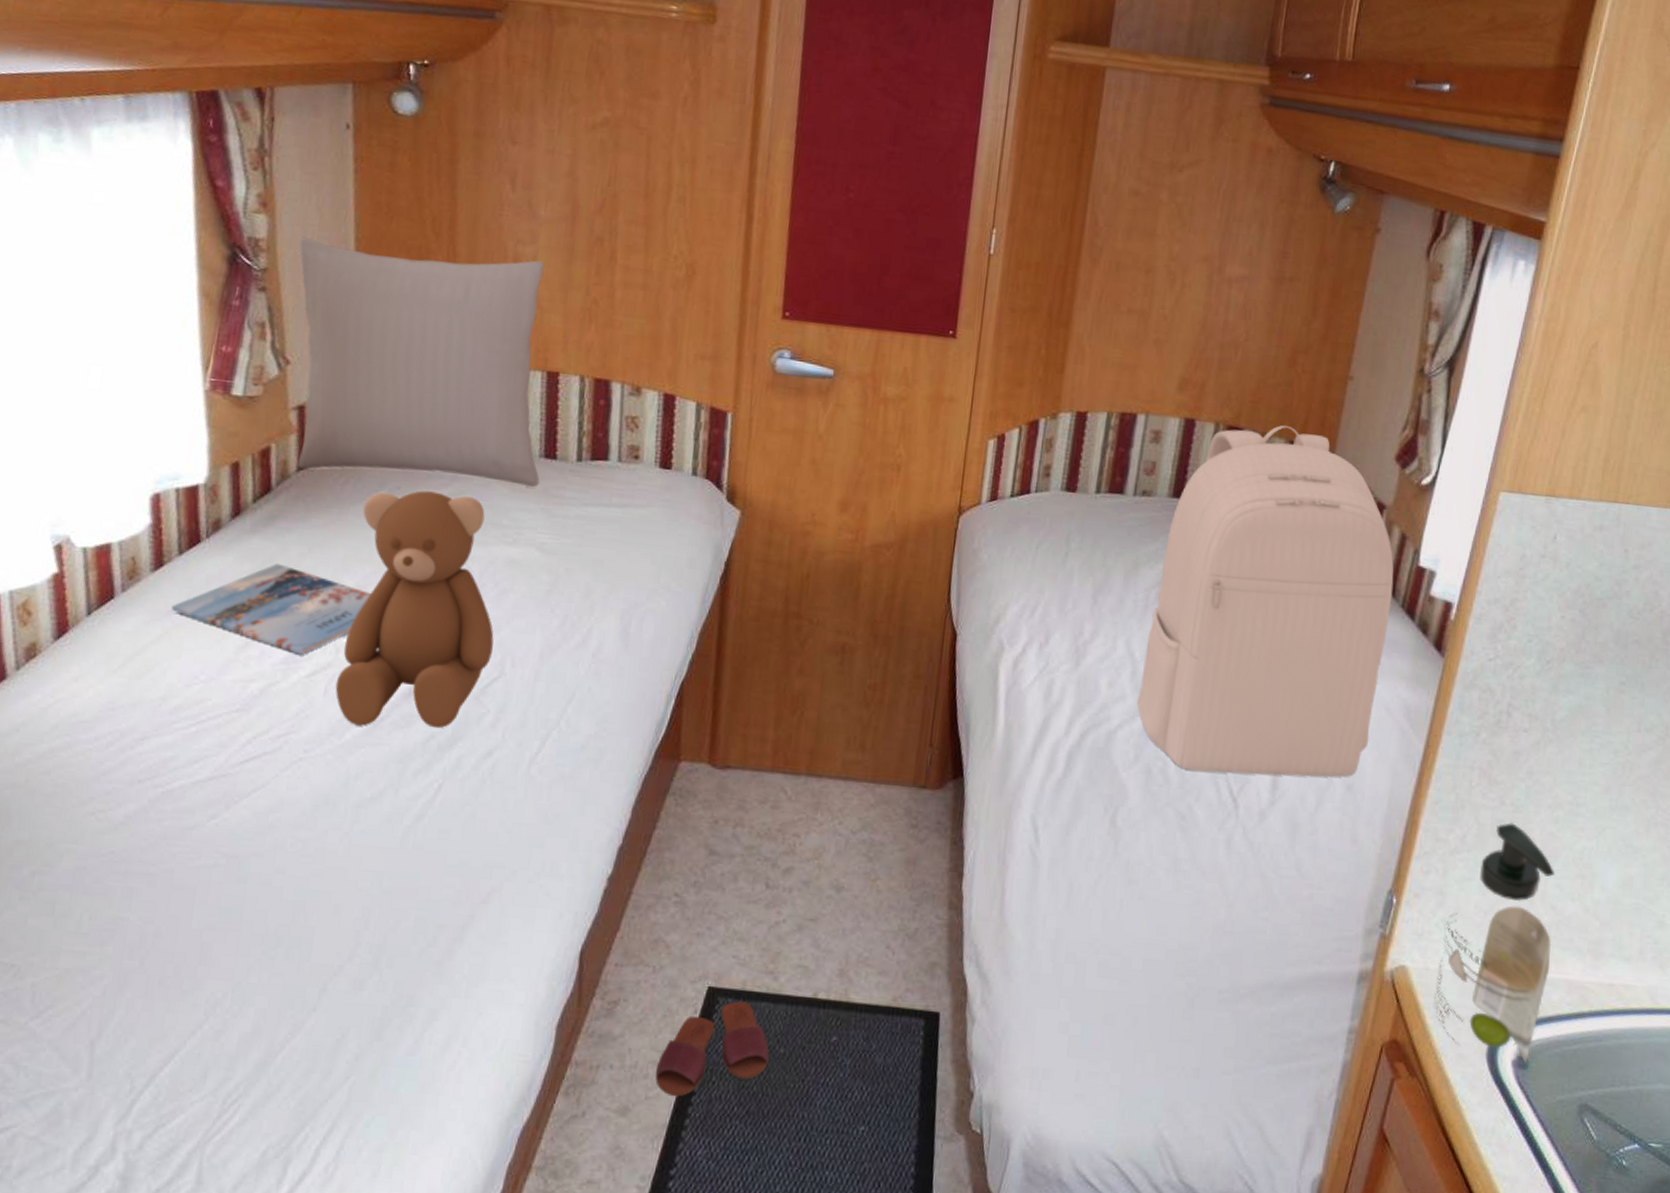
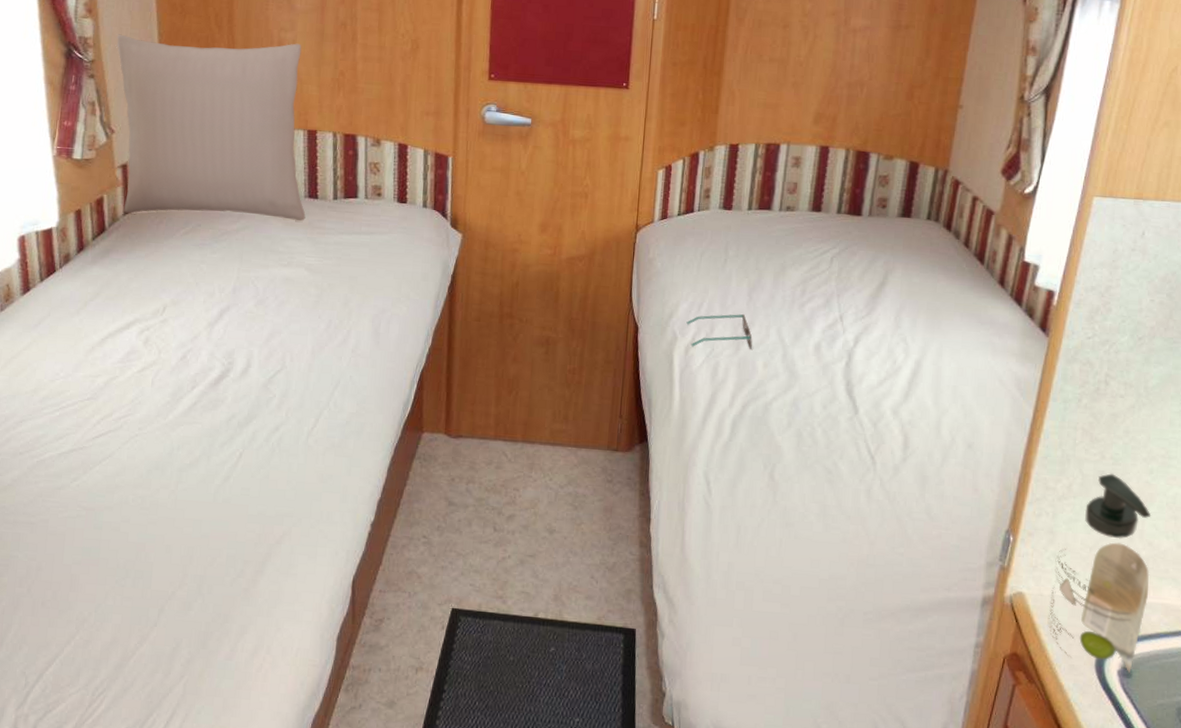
magazine: present [171,563,371,655] -> none [37,286,183,356]
teddy bear: present [335,490,494,728] -> none [159,227,276,409]
slippers: present [655,1001,770,1097] -> none [413,619,502,694]
glasses: none [1016,620,1096,665] -> present [686,314,753,349]
backpack: present [1136,425,1394,778] -> none [788,149,1003,438]

